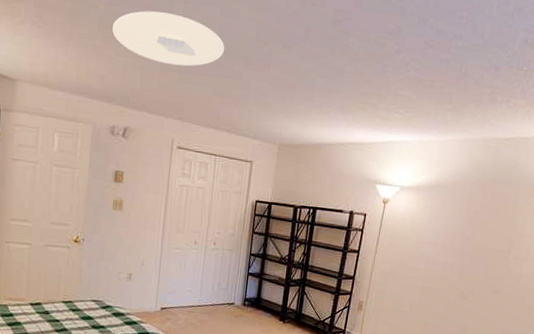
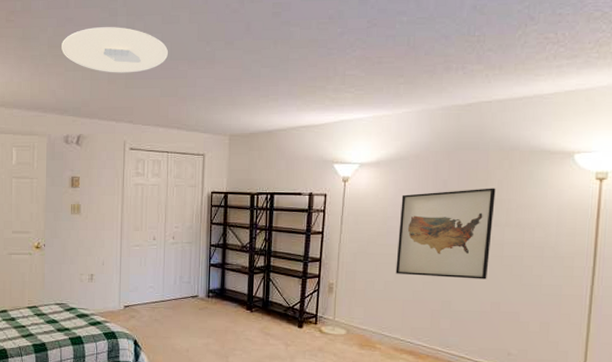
wall art: none [421,221,521,309] -> present [395,188,496,279]

